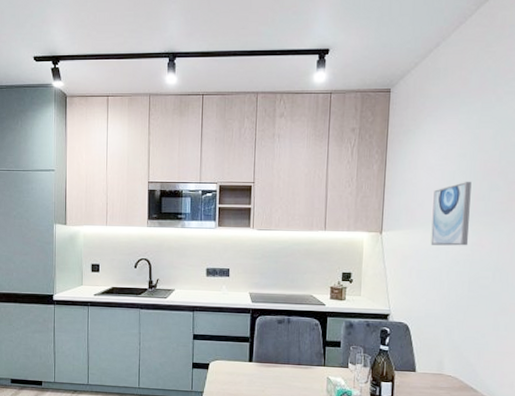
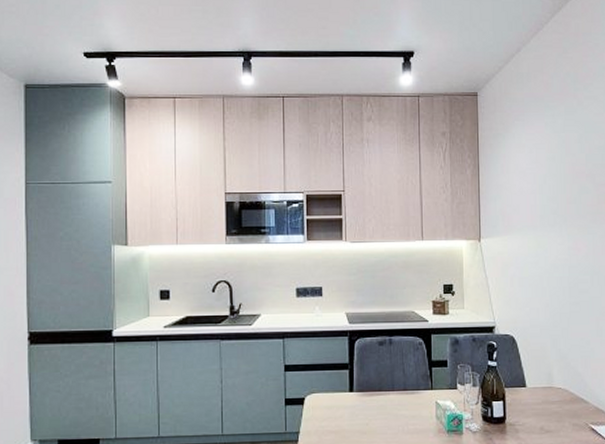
wall art: present [430,181,472,246] -> none [528,184,565,251]

